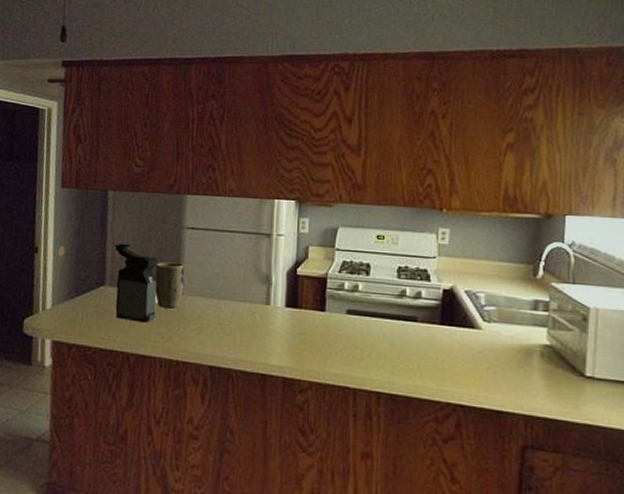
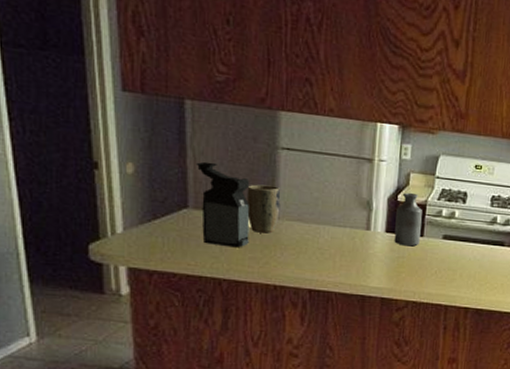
bottle: none [295,265,323,322] -> present [394,192,422,247]

